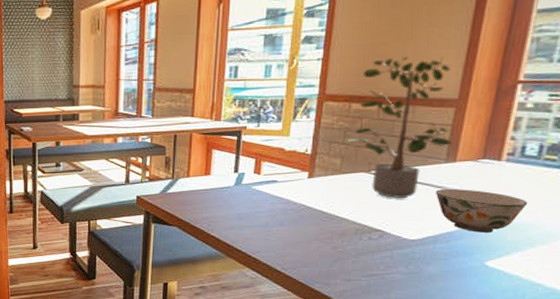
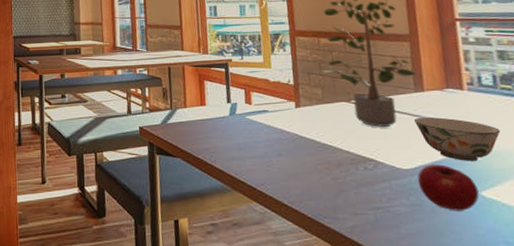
apple: none [422,235,484,279] -> present [417,164,479,211]

